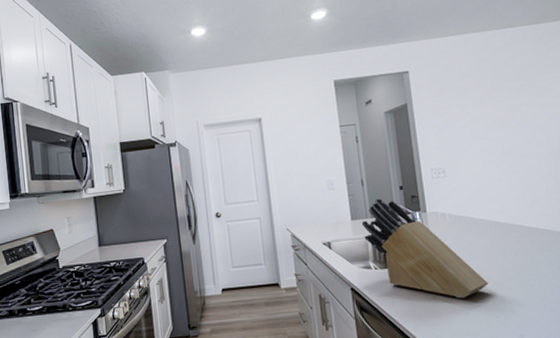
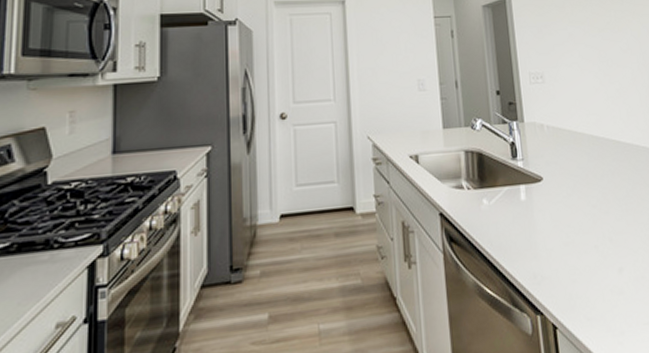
knife block: present [361,197,489,299] -> none [454,103,587,226]

